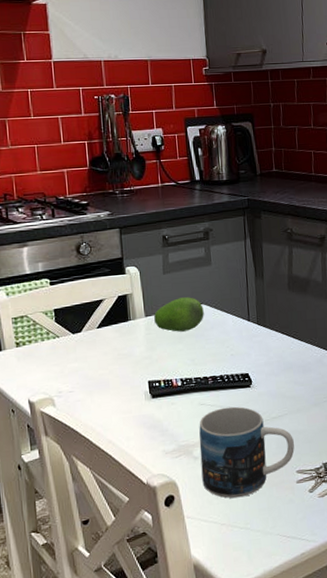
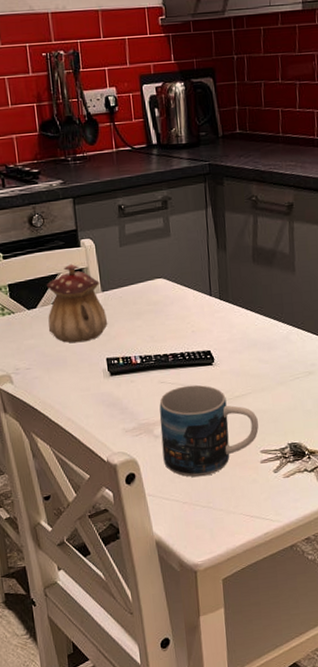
teapot: none [91,290,151,367] -> present [46,264,108,343]
fruit: present [154,297,204,332] -> none [111,270,164,308]

